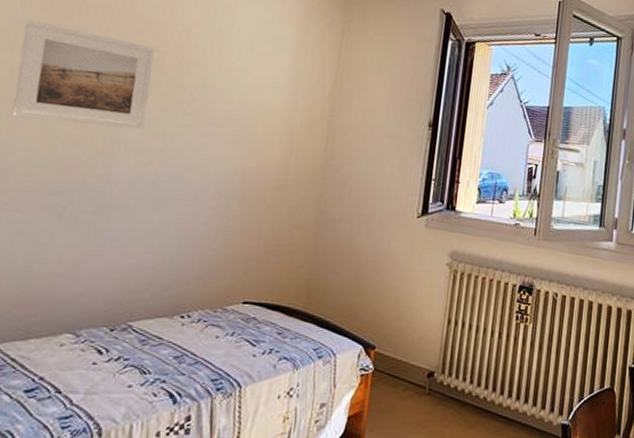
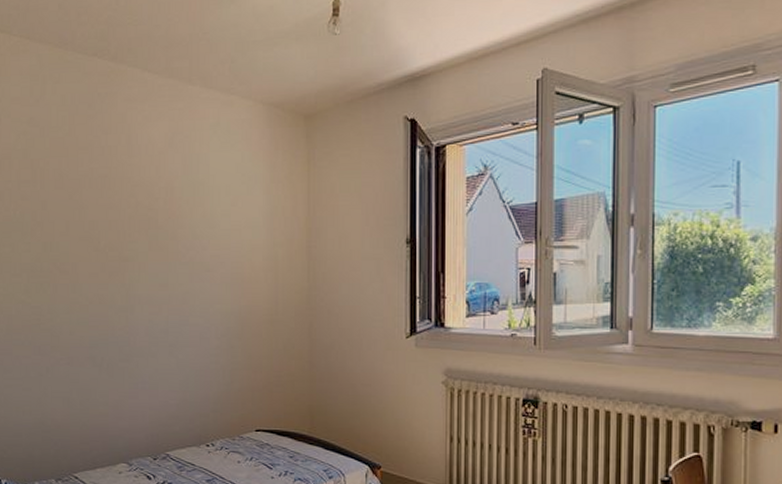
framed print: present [12,18,155,130] -> none [47,199,151,285]

